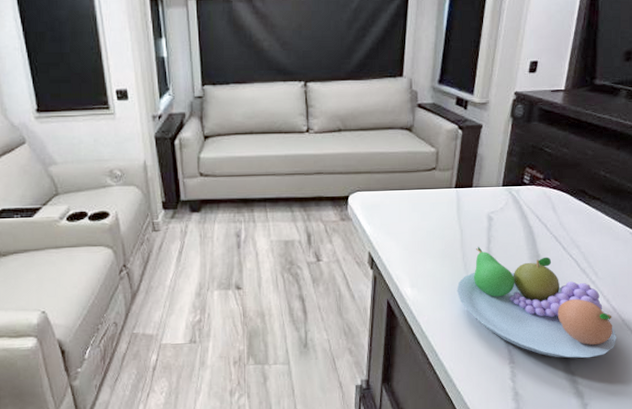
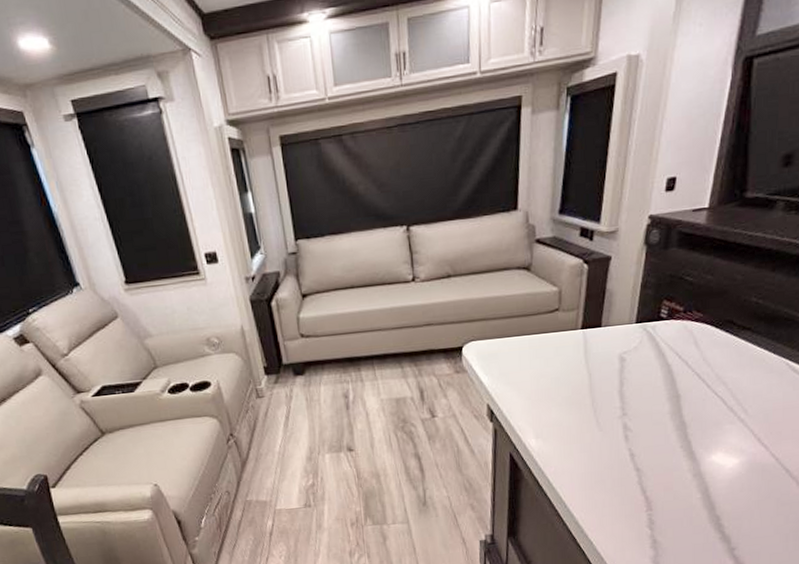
fruit bowl: present [456,246,616,358] -> none [586,390,769,503]

